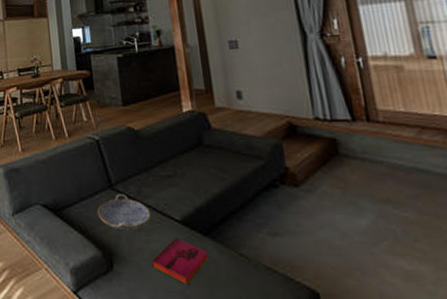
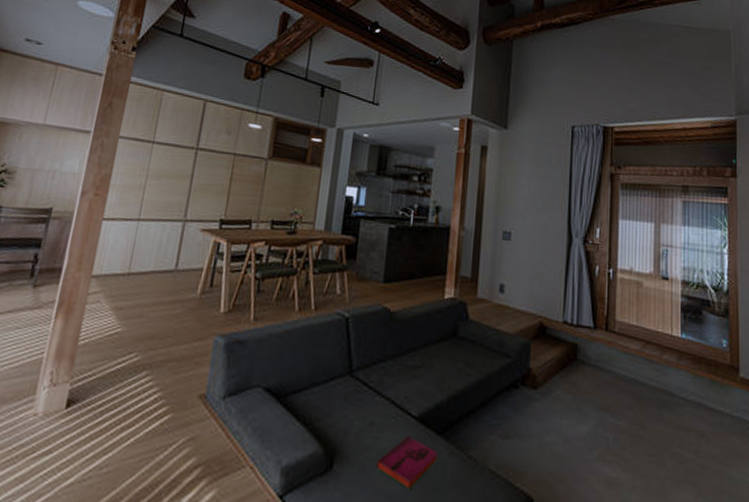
serving tray: present [97,193,152,231] -> none [328,381,389,426]

